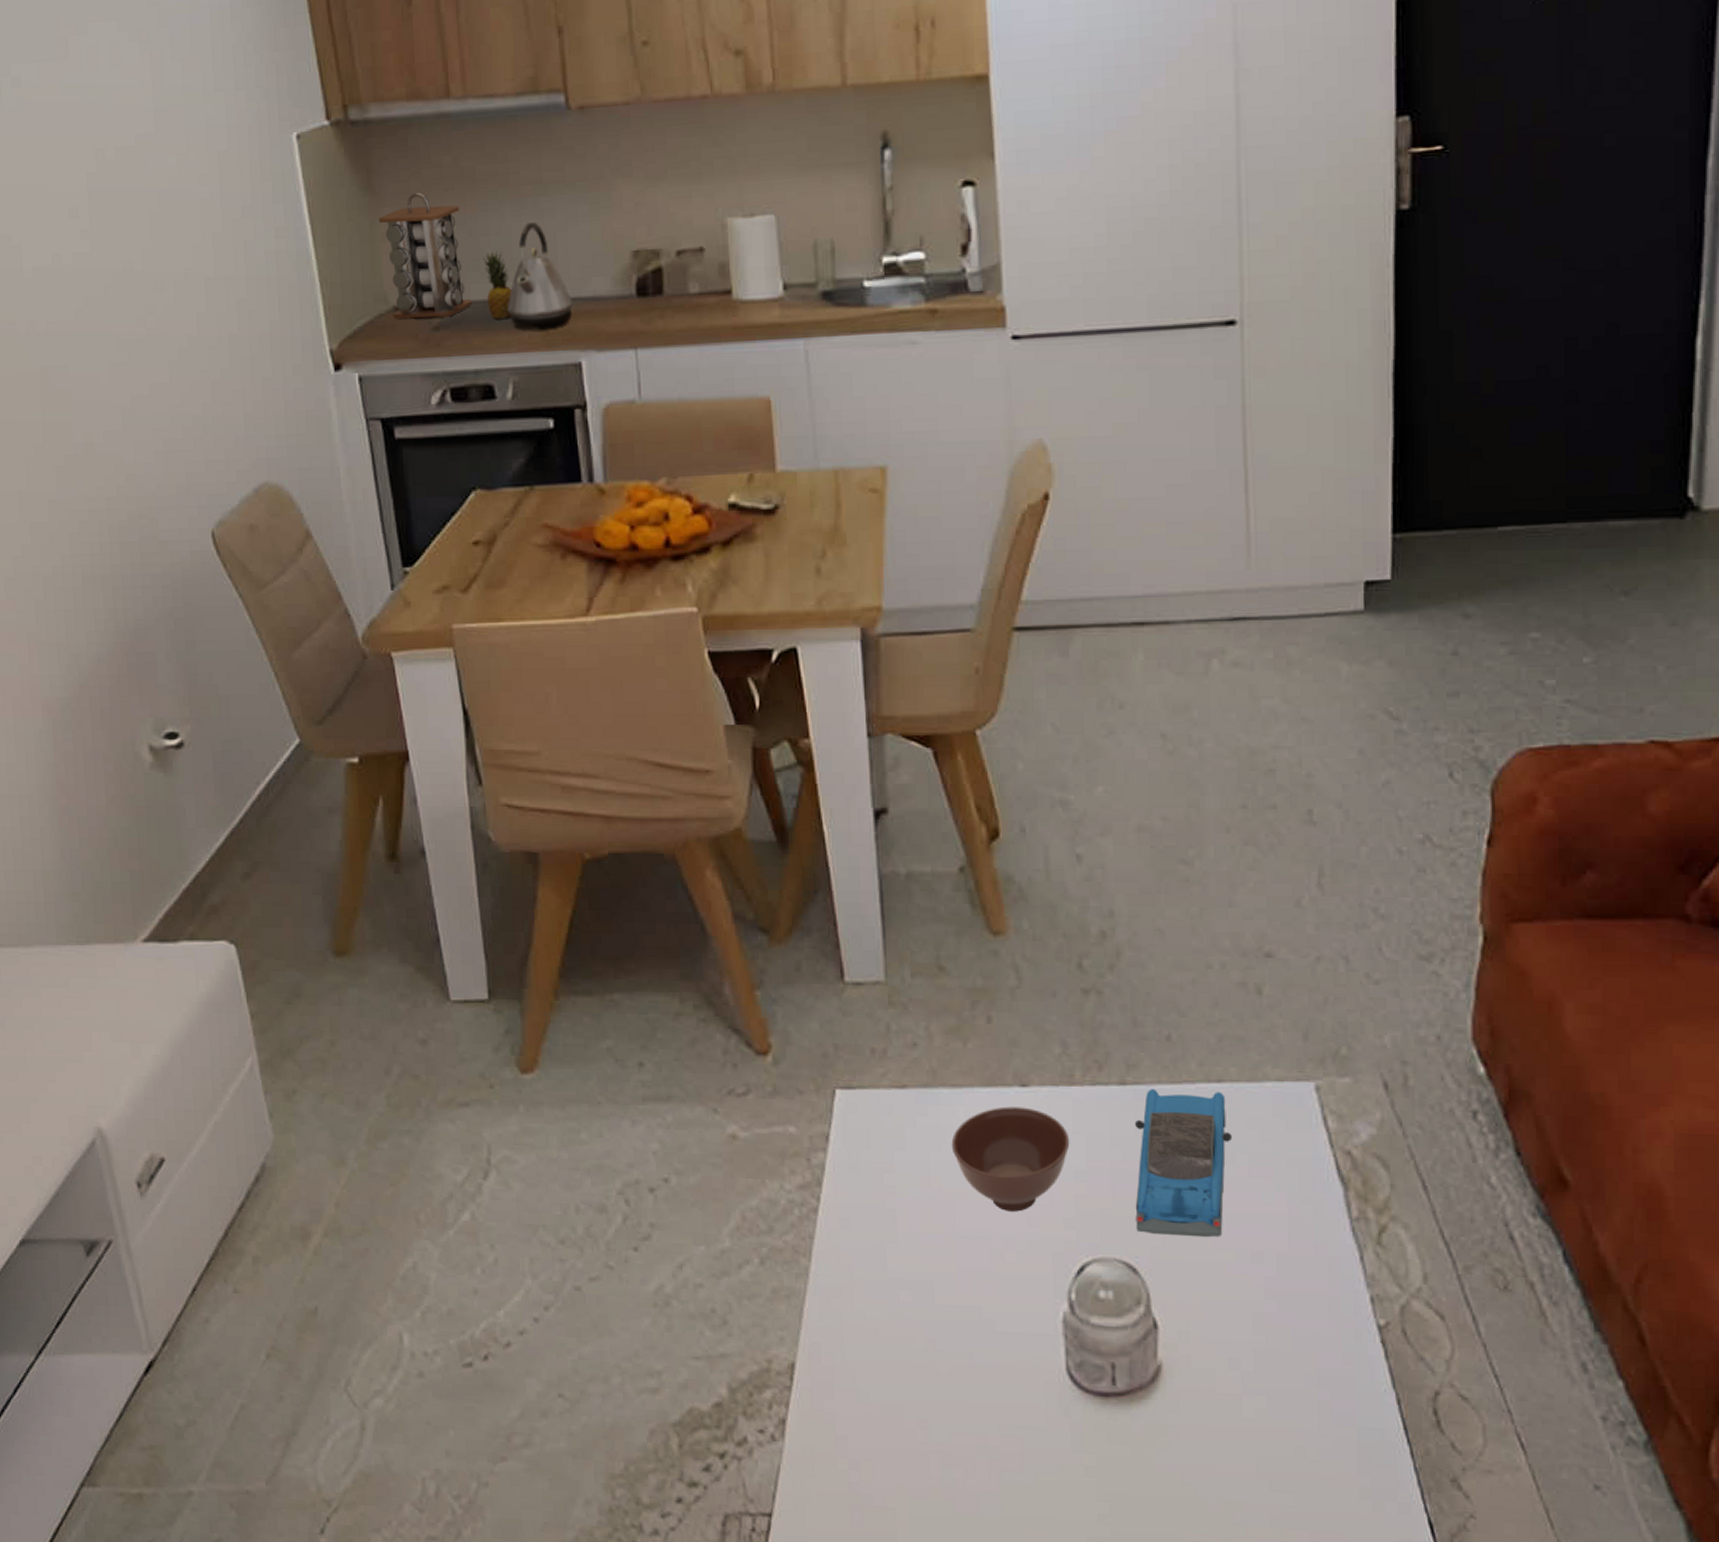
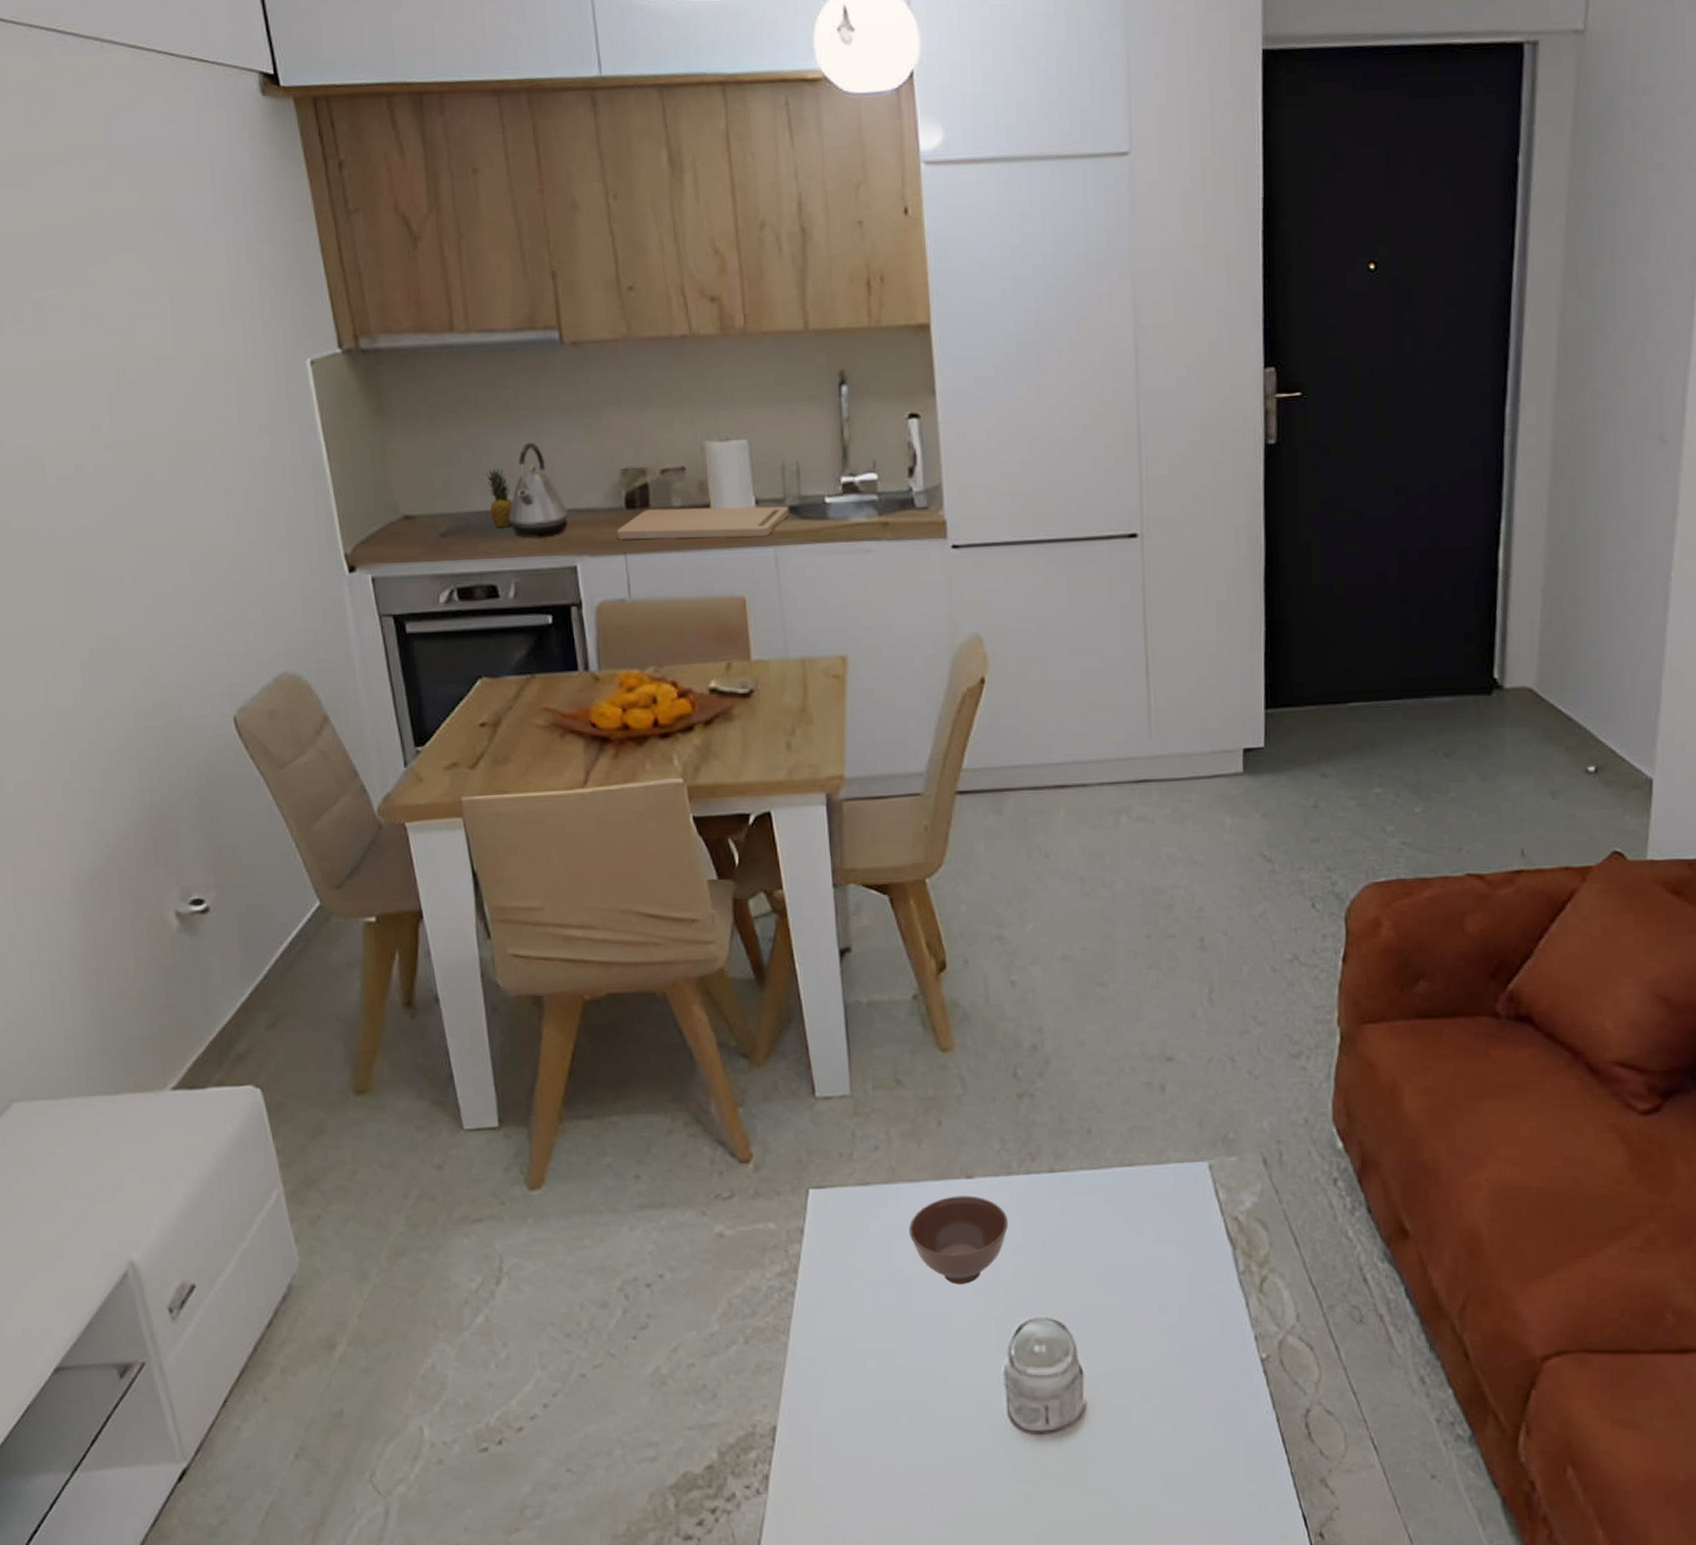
spice rack: present [378,192,473,320] -> none [388,414,477,528]
cutting board: none [627,291,822,332] -> present [617,506,790,540]
toy car: present [1134,1089,1232,1238] -> none [1061,1174,1142,1296]

